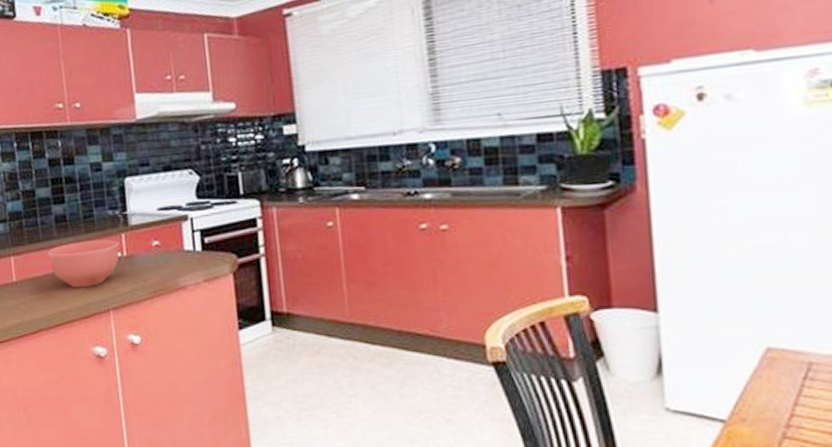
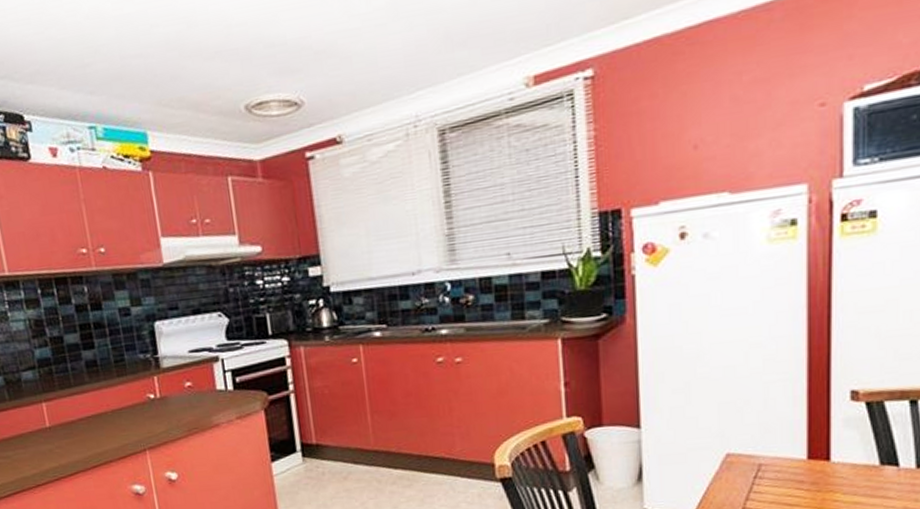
bowl: present [47,239,120,288] -> none [80,382,153,430]

